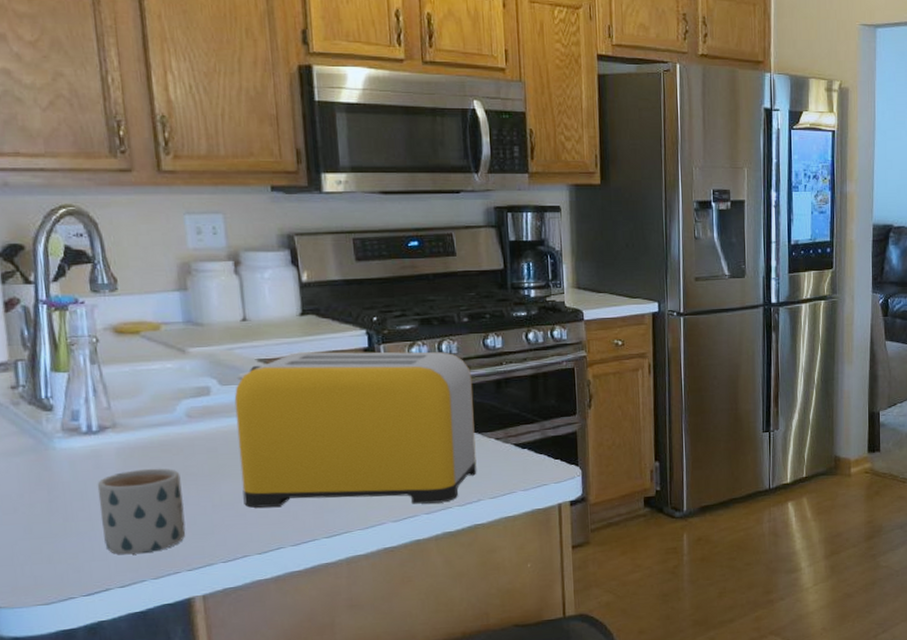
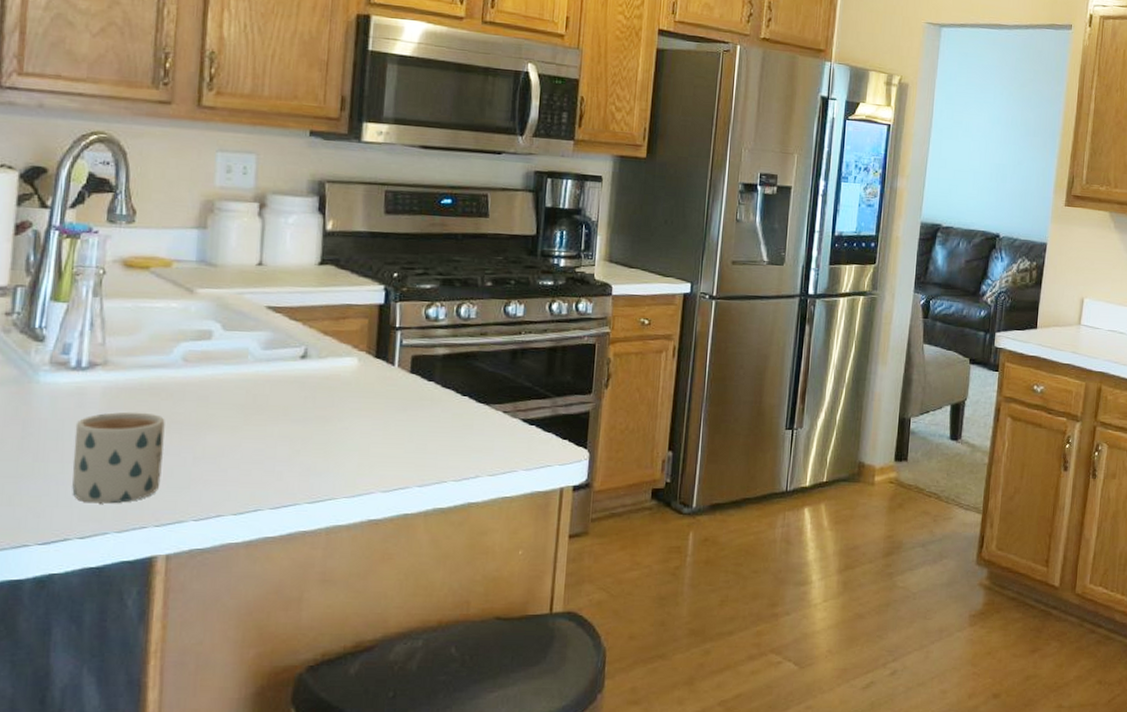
toaster: present [234,351,477,508] -> none [227,303,488,476]

